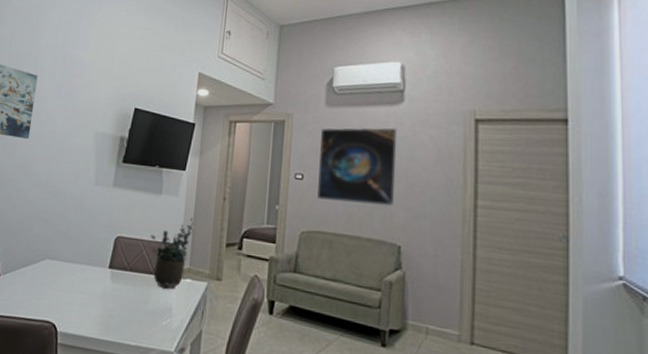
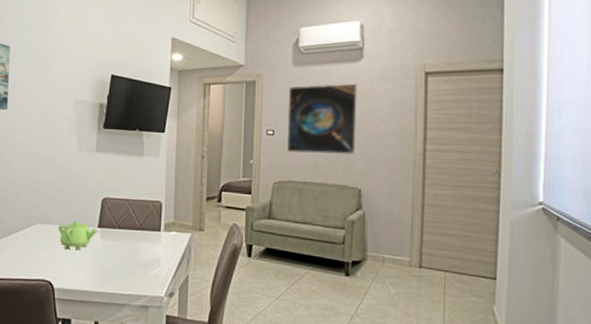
teapot: none [67,259,108,292] -> present [58,221,98,250]
potted plant: present [151,217,194,290] -> none [136,175,176,242]

